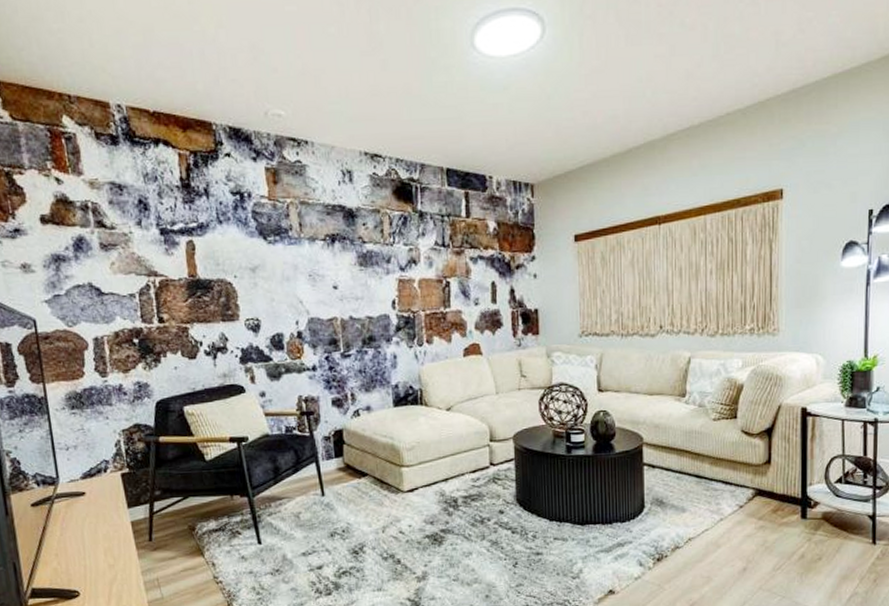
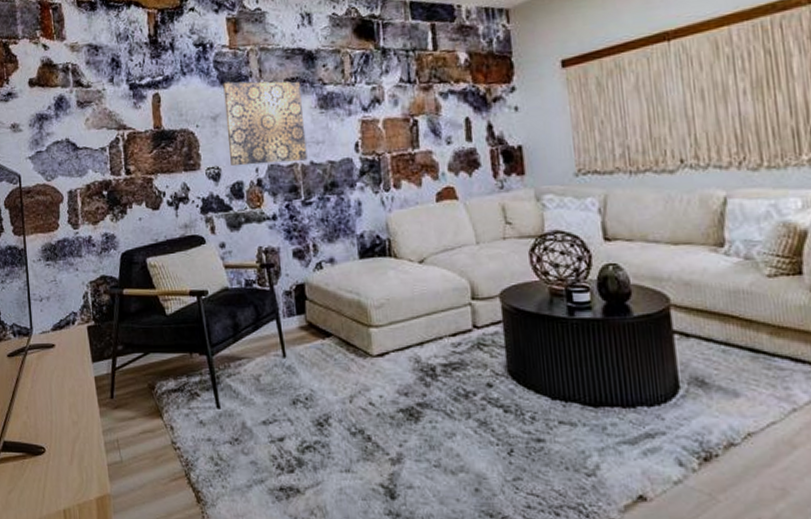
wall art: none [262,233,347,318] -> present [223,81,308,166]

